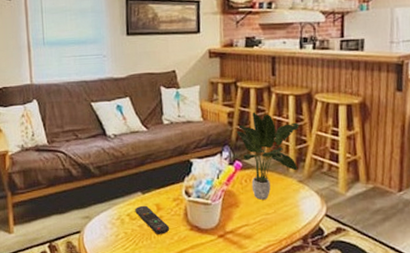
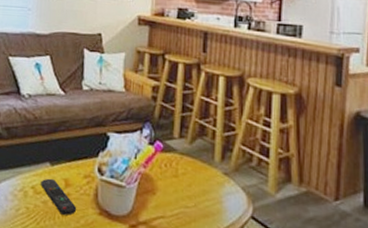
potted plant: present [236,112,300,200] -> none [160,89,229,190]

